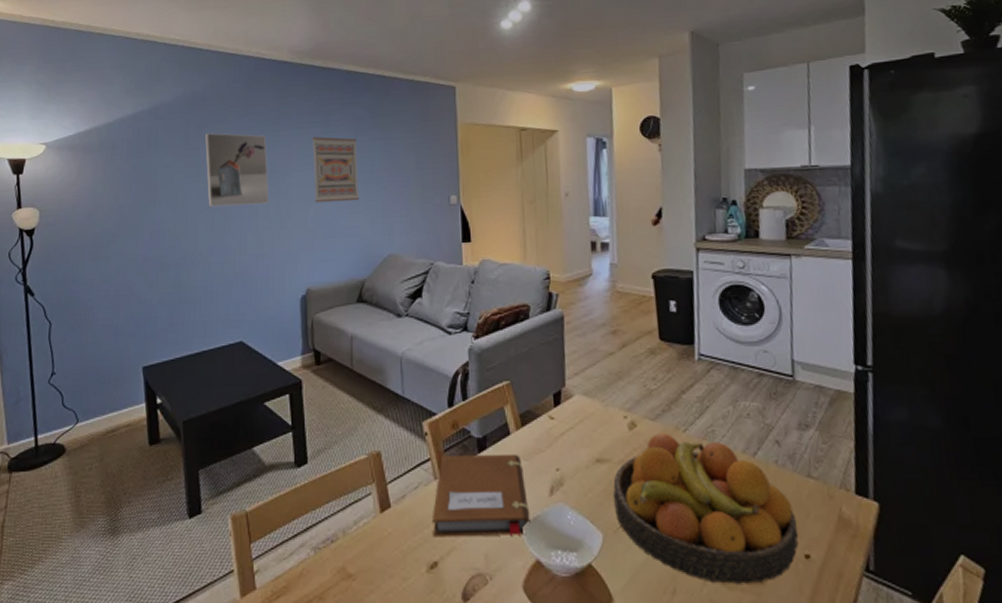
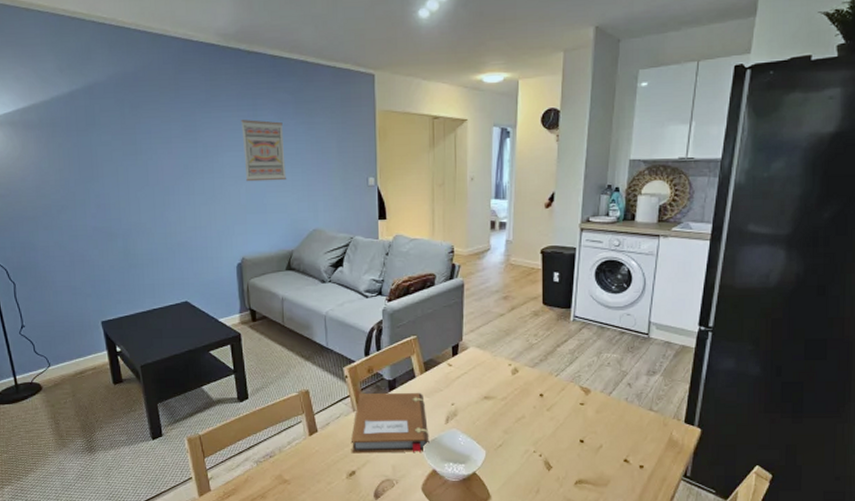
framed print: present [205,133,269,208] -> none [140,113,204,184]
fruit bowl: present [613,432,799,584] -> none [496,377,637,486]

